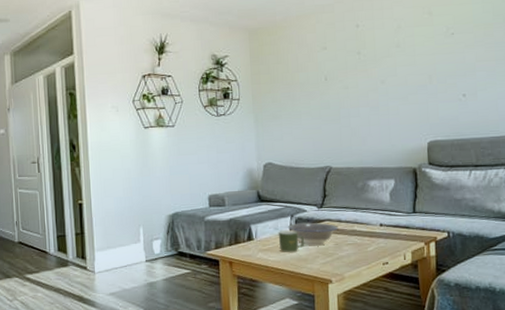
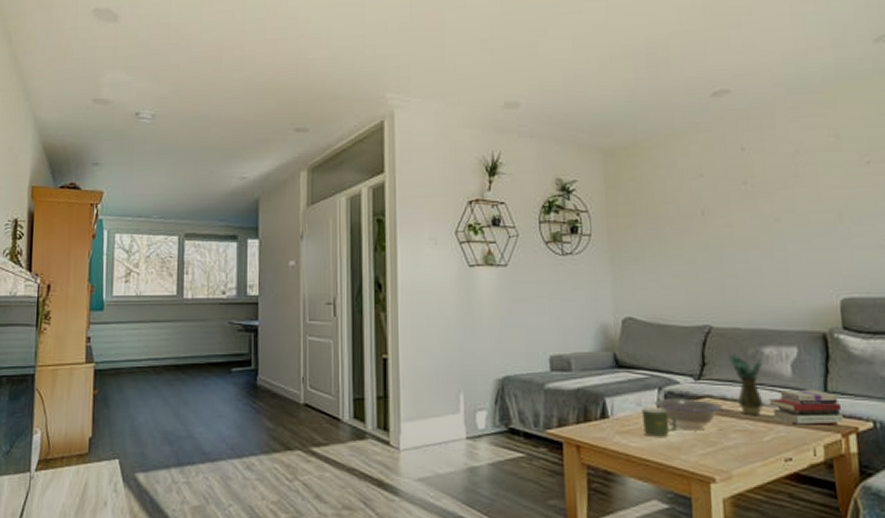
vase: none [343,187,369,233] -> present [728,353,764,416]
books: none [372,211,426,238] -> present [768,390,843,425]

